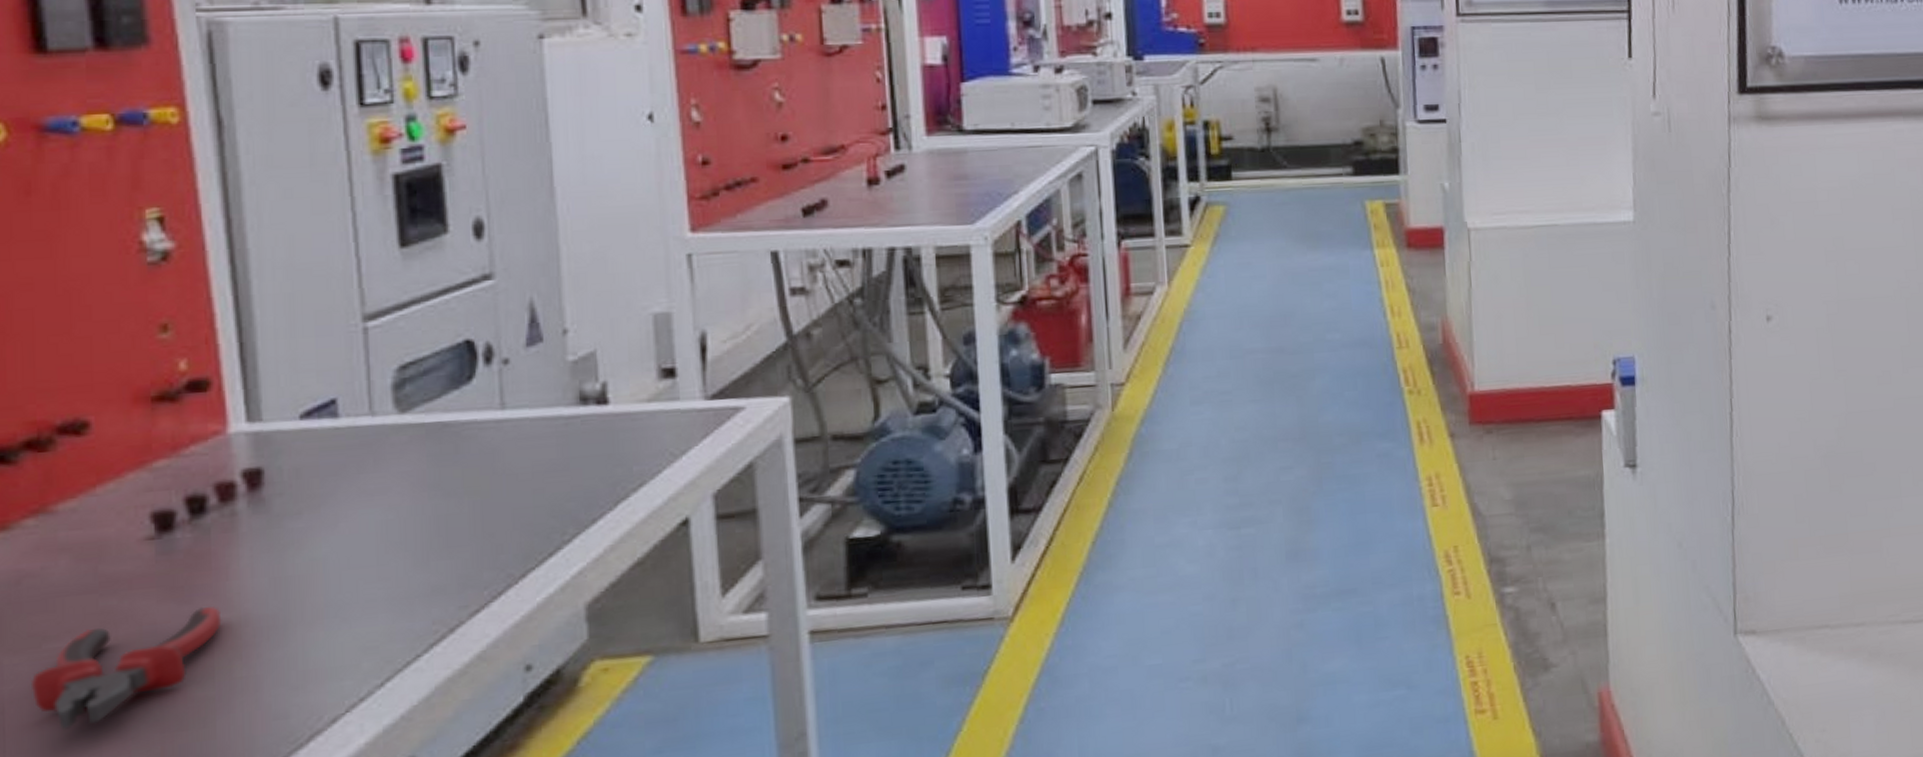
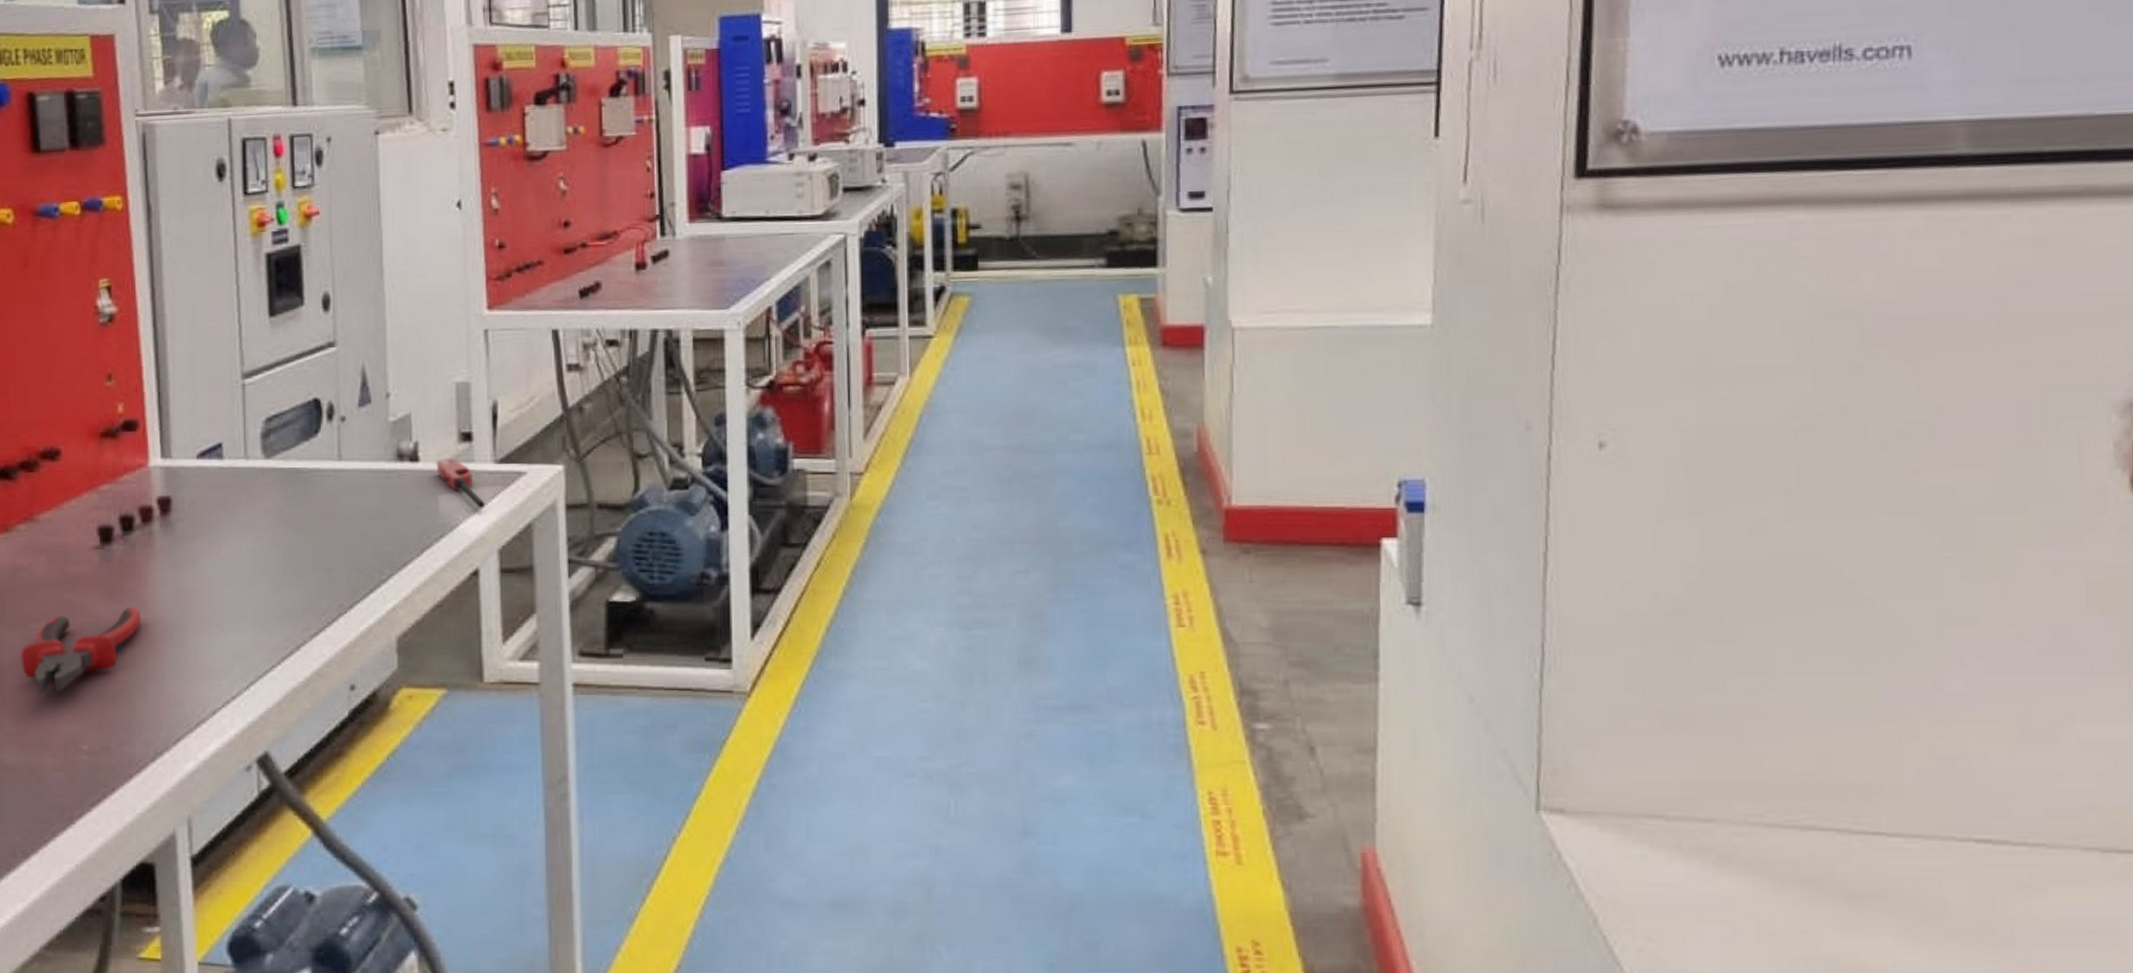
lighter: none [630,396,695,451] -> present [436,457,485,509]

